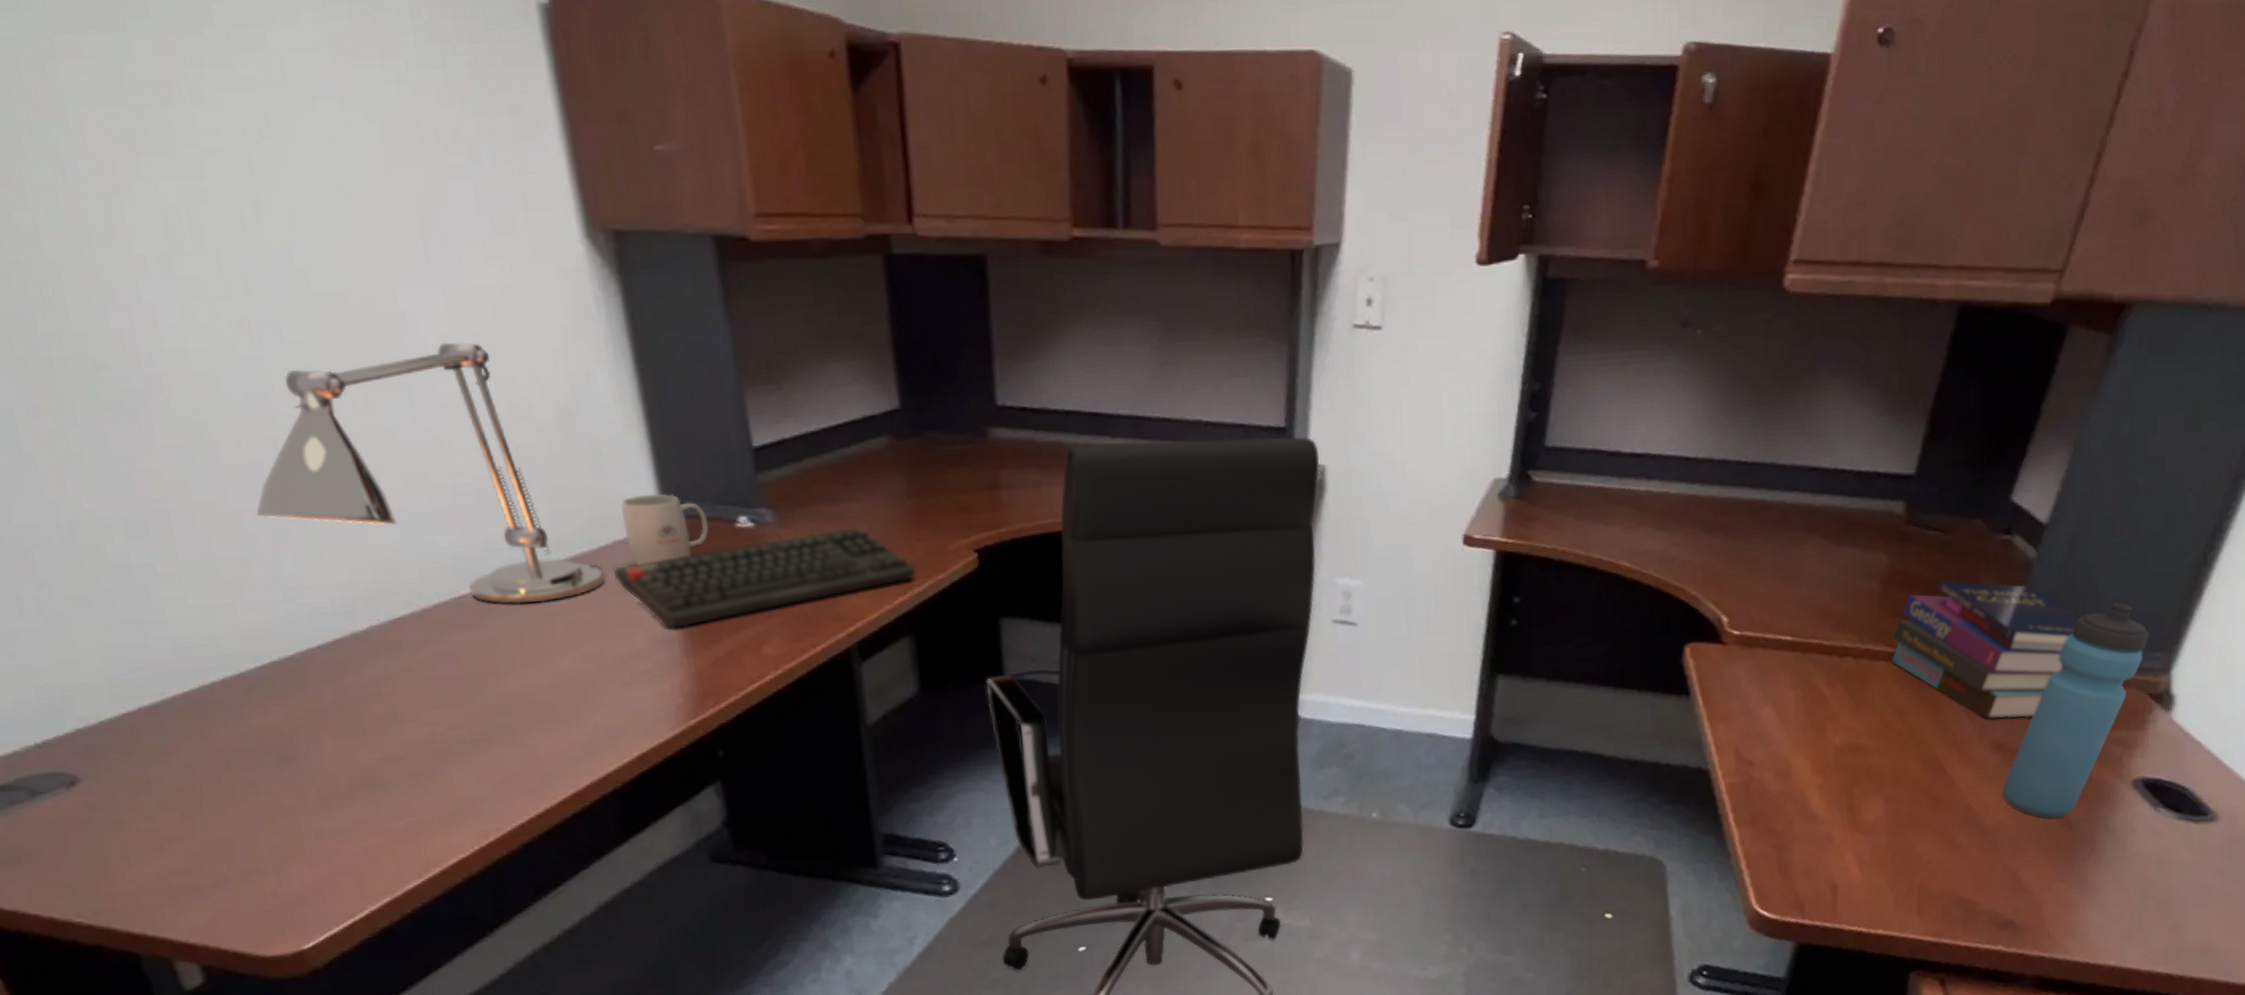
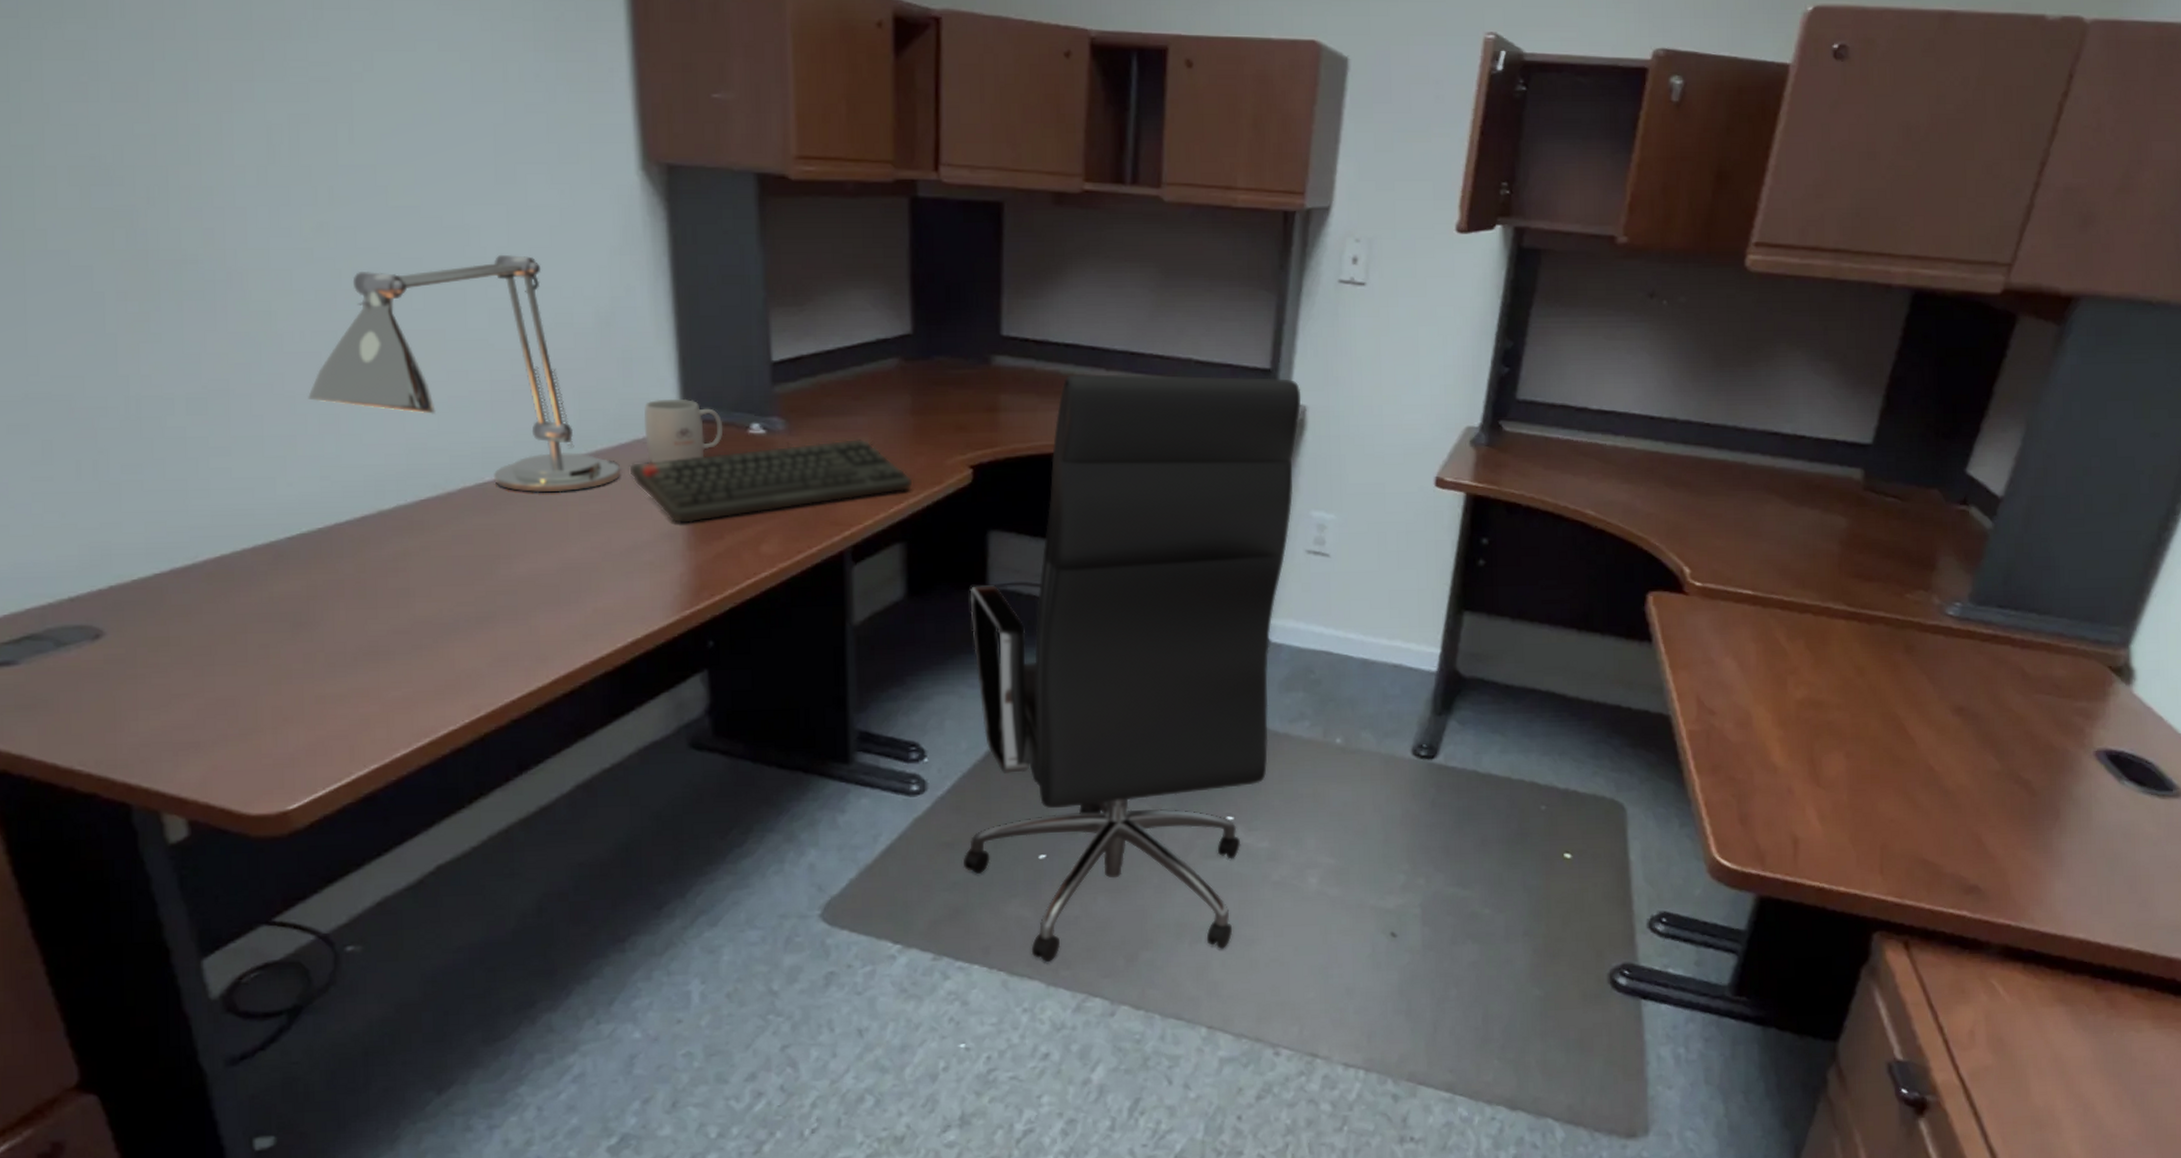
books: present [1892,580,2080,719] -> none [1851,545,2037,684]
water bottle: present [2002,602,2149,818] -> none [1964,575,2106,785]

